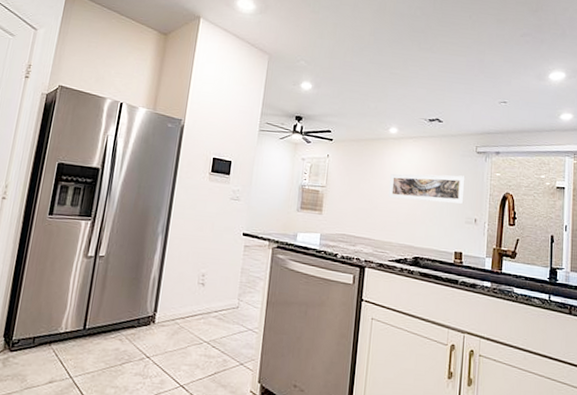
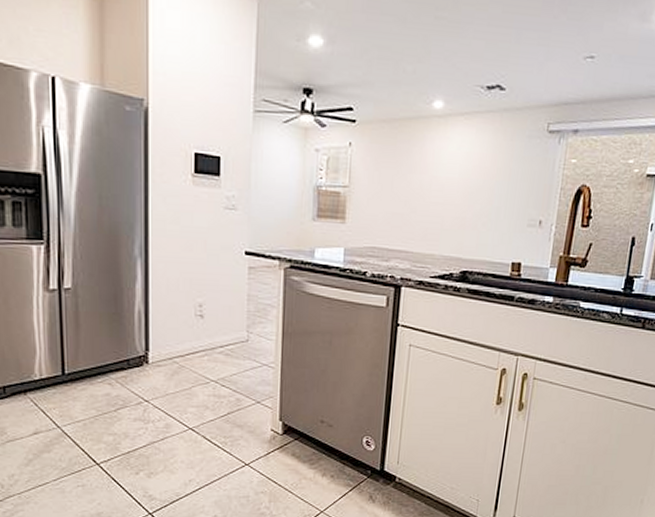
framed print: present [387,173,465,204] -> none [429,164,531,203]

